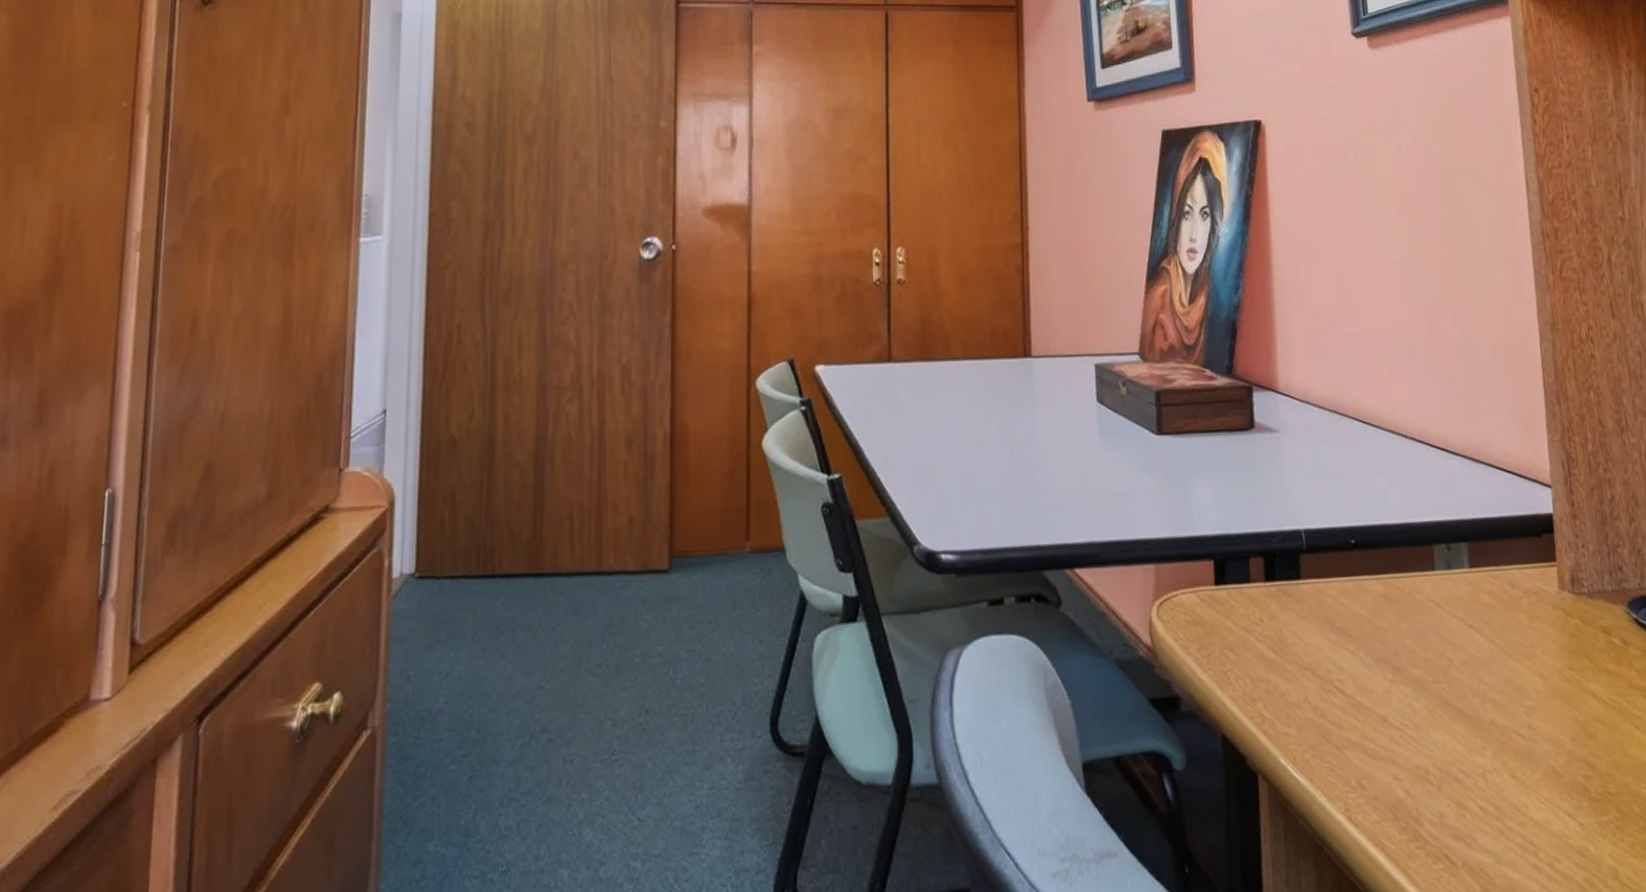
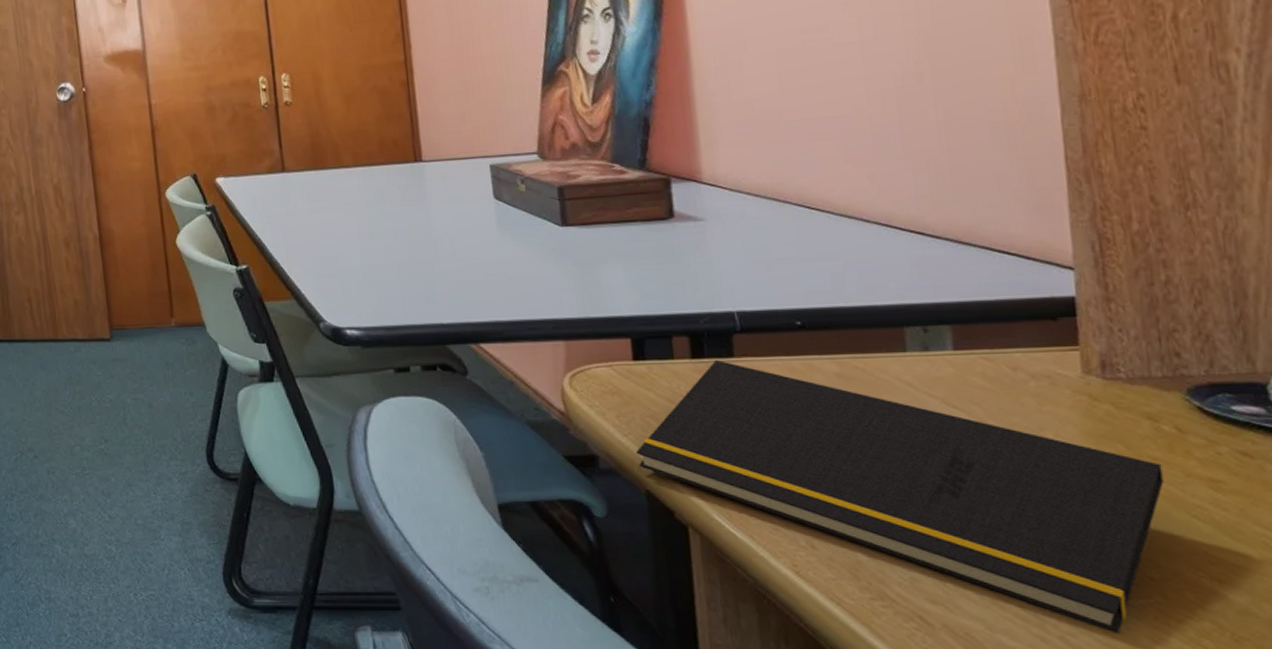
notepad: none [1214,582,1616,855] -> present [635,359,1164,634]

